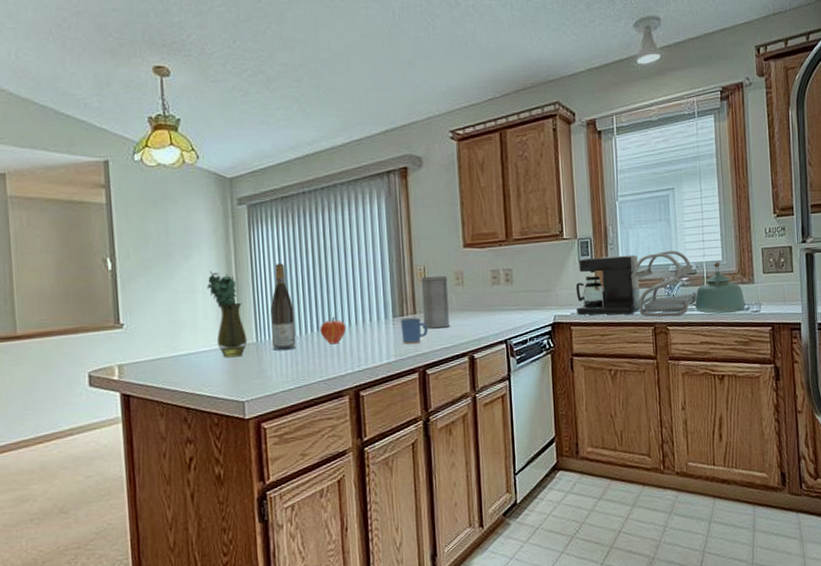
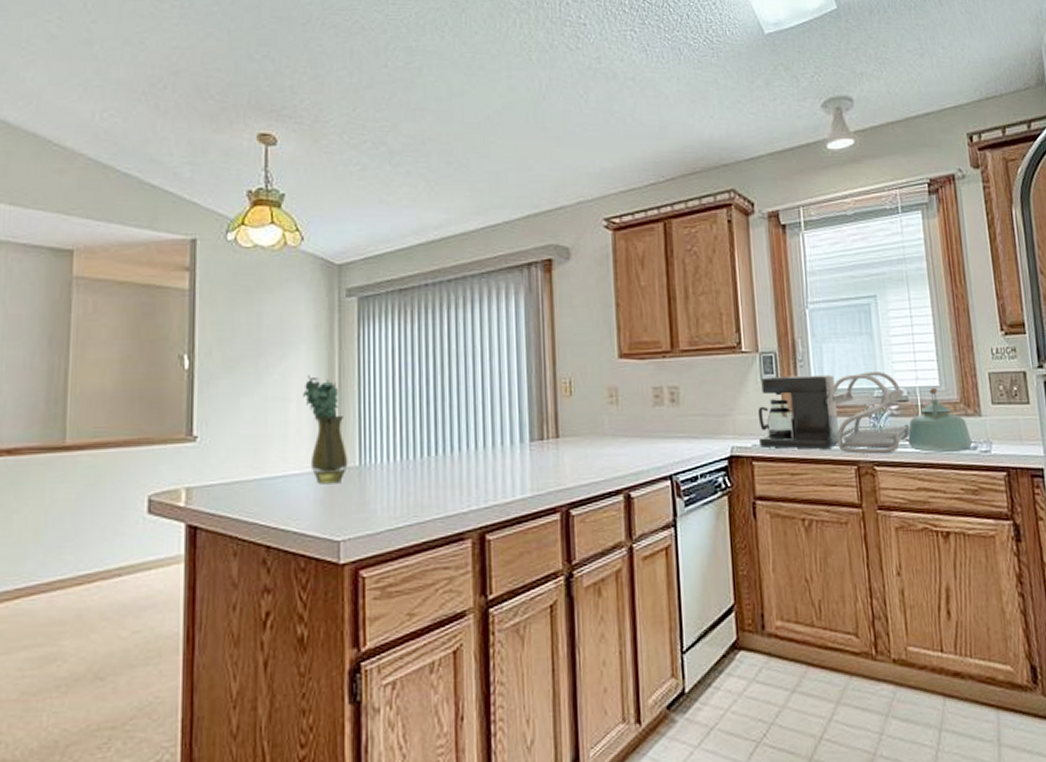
wine bottle: present [270,263,296,351] -> none [378,369,409,478]
fruit: present [320,317,347,345] -> none [439,438,472,473]
mug: present [400,318,428,344] -> none [539,443,573,476]
canister: present [421,275,451,329] -> none [566,391,602,458]

